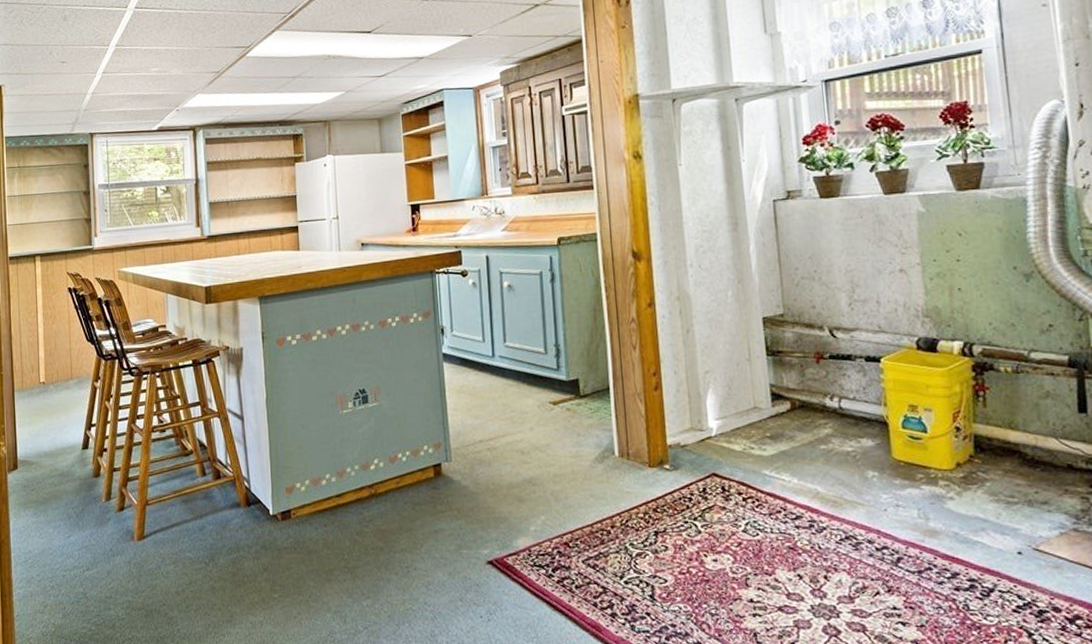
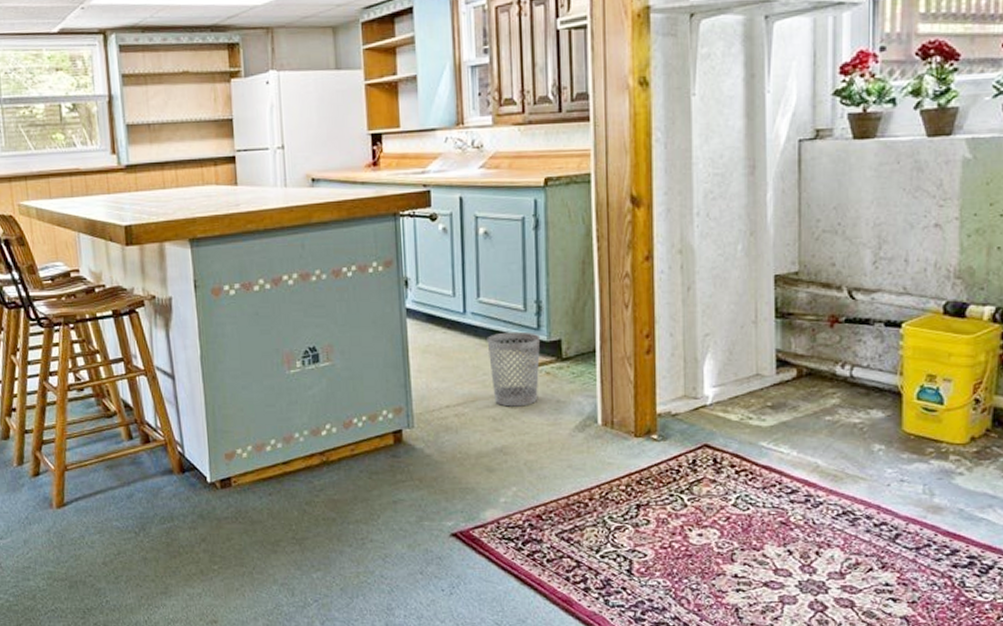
wastebasket: none [513,372,561,441] -> present [487,331,541,407]

